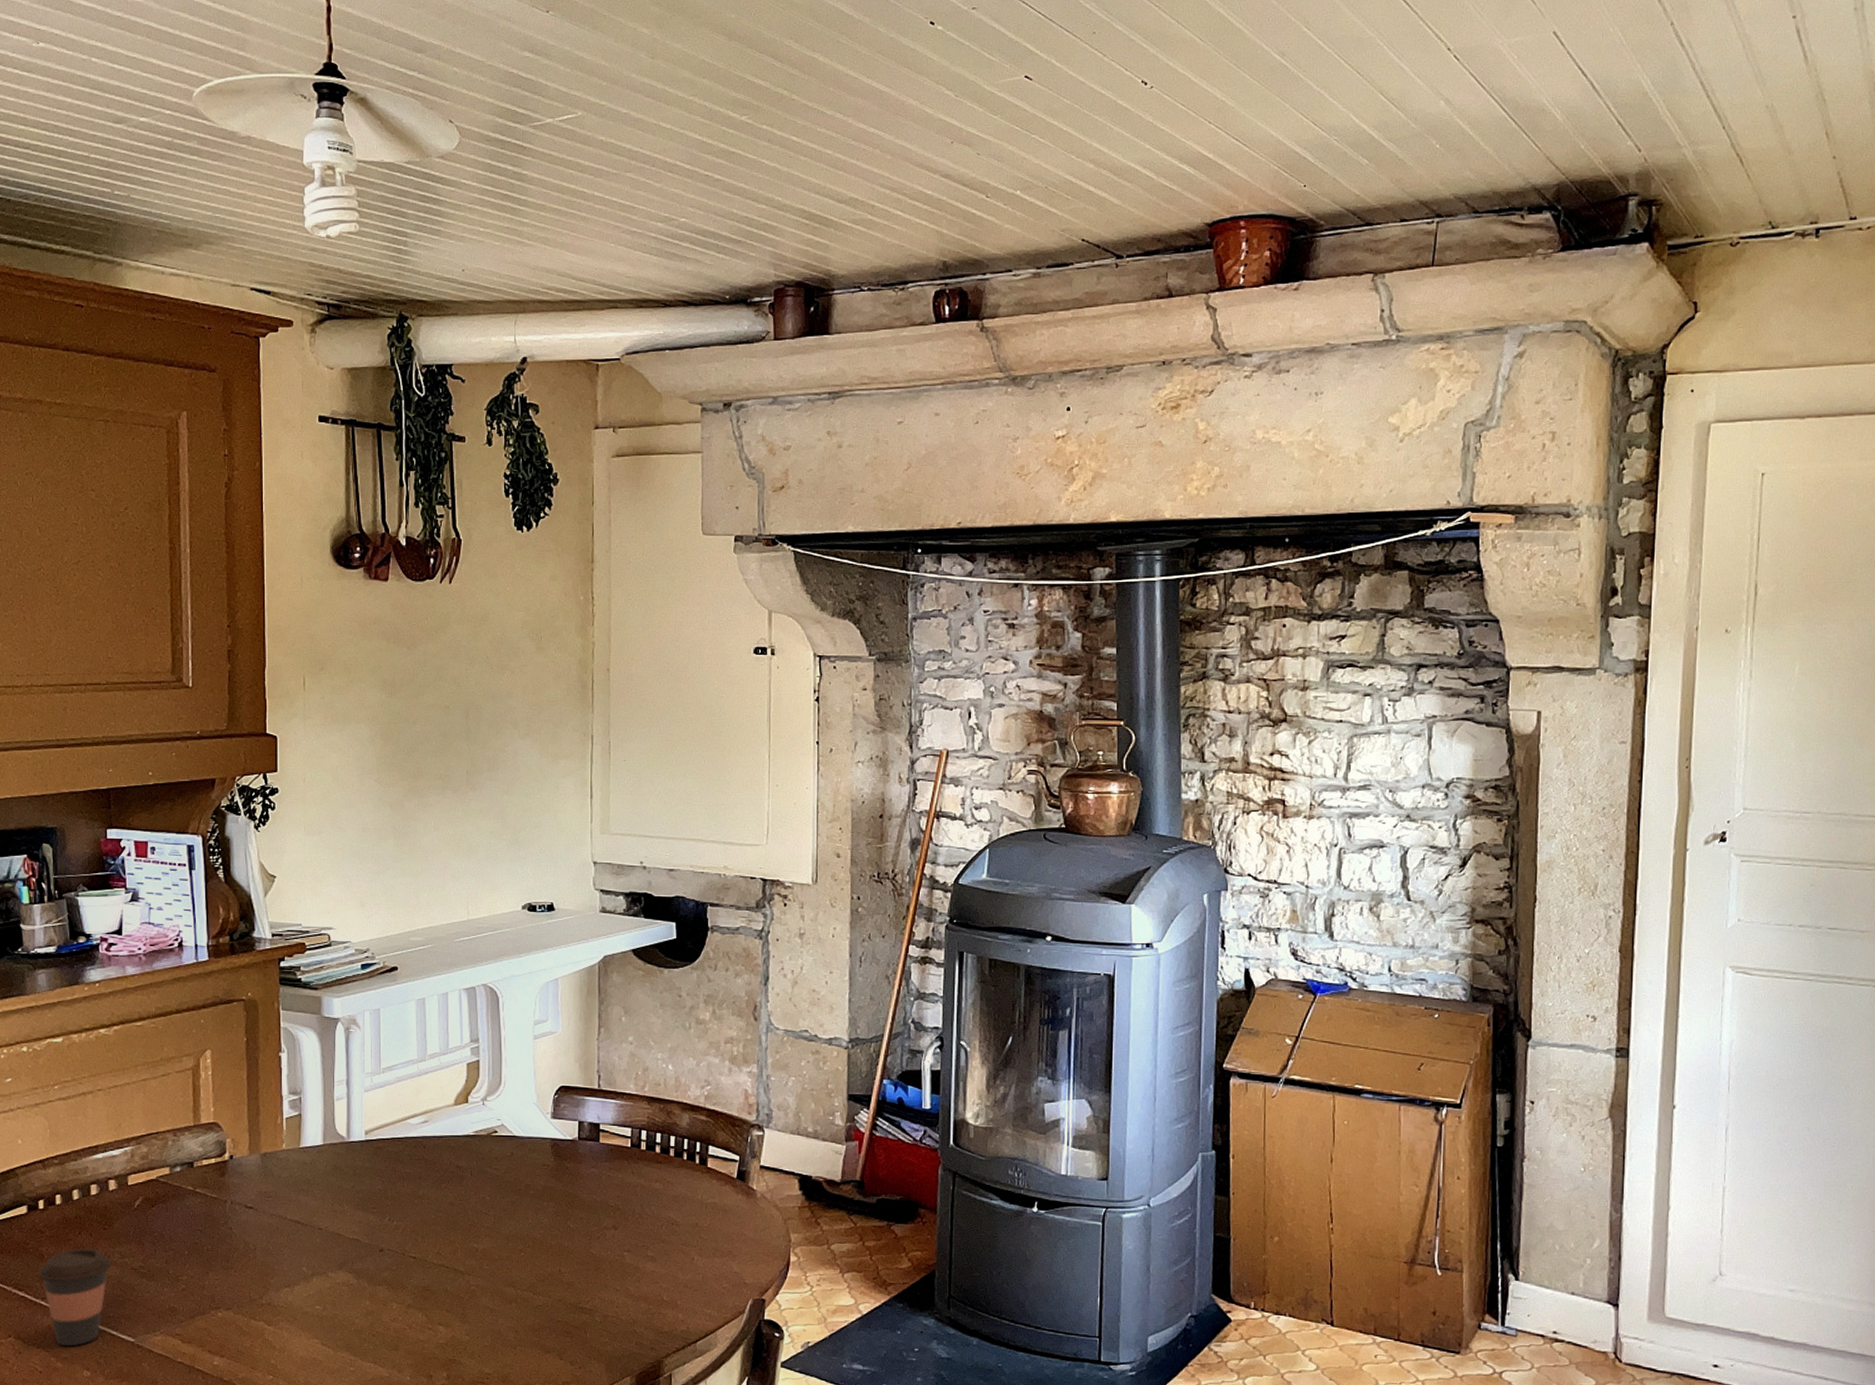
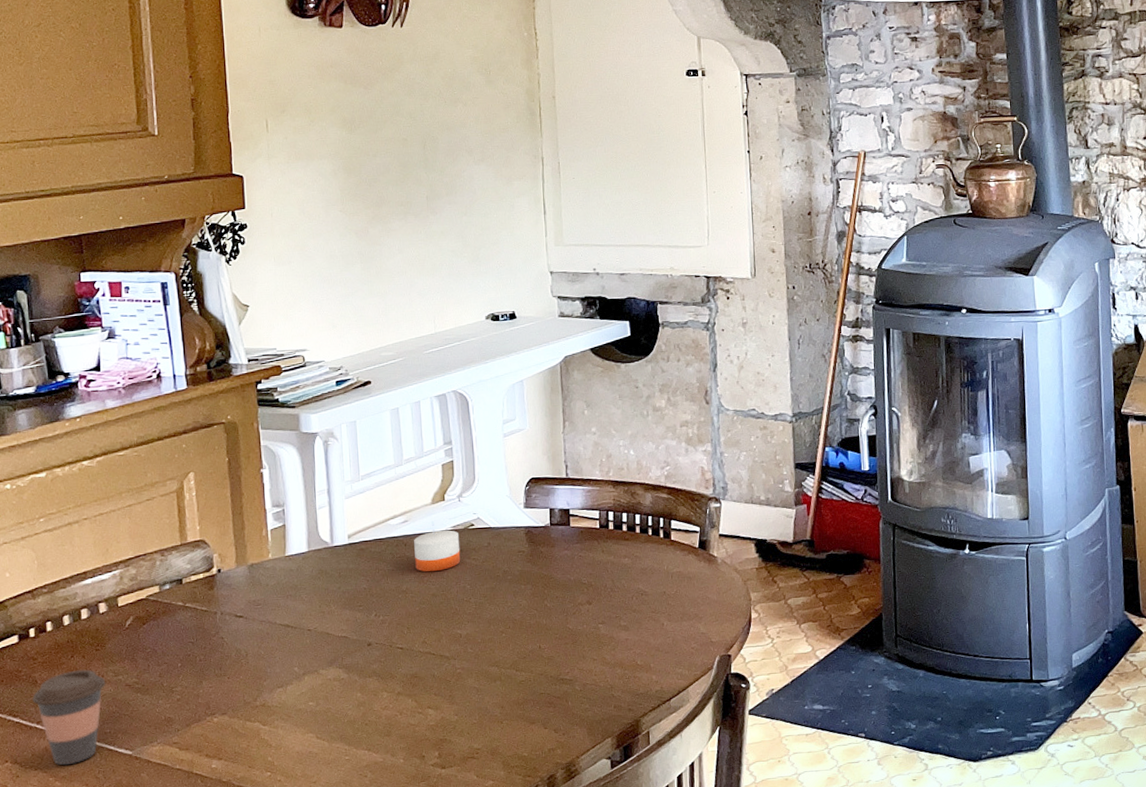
candle: none [434,1125,482,1179] -> present [414,523,461,572]

